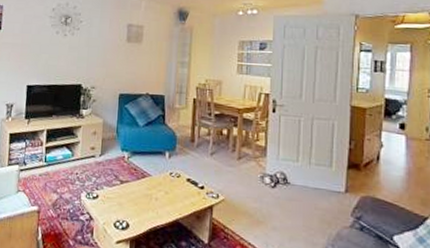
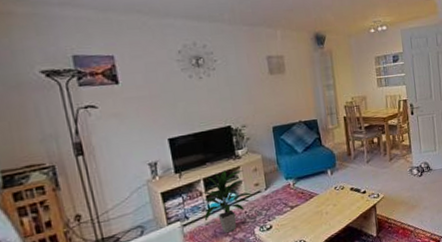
indoor plant: none [39,126,87,190] -> present [202,170,252,234]

